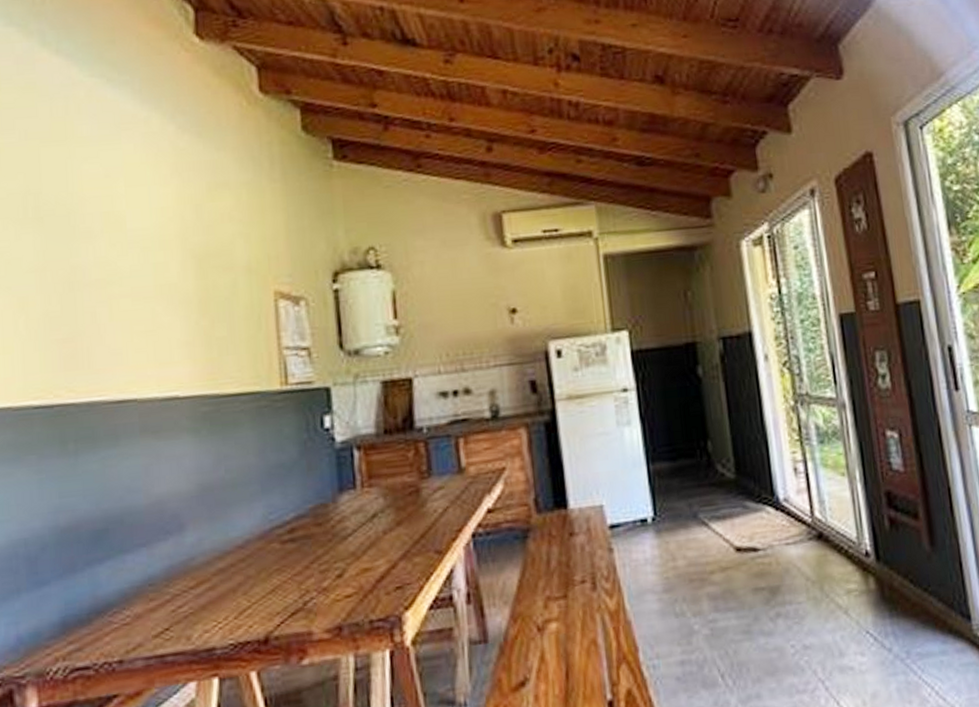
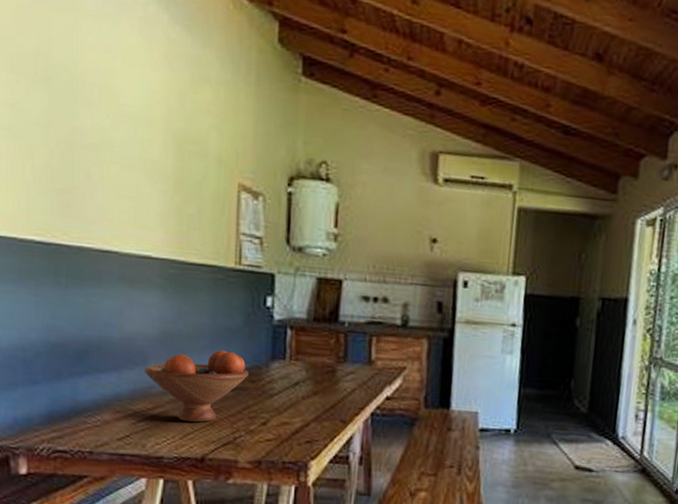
fruit bowl: none [181,493,313,594] -> present [144,350,248,422]

